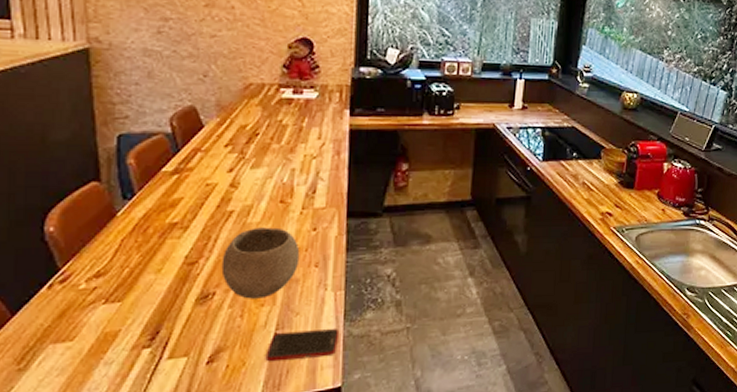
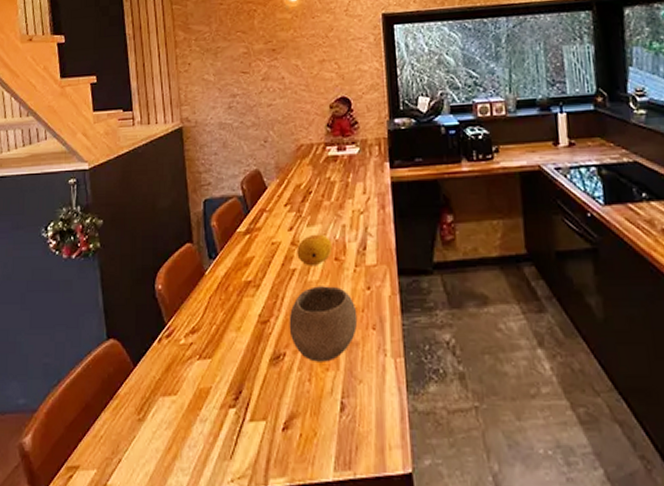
fruit: none [236,176,279,208] -> present [297,234,333,266]
cell phone: present [265,328,340,362] -> none [334,400,404,435]

